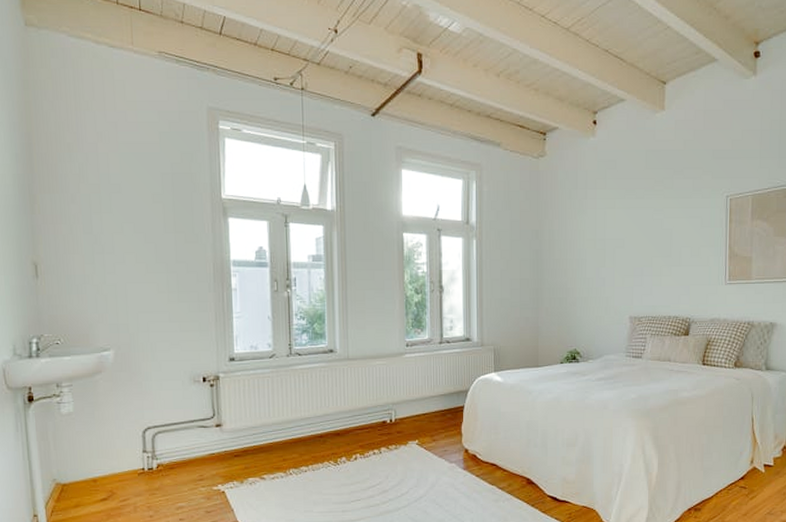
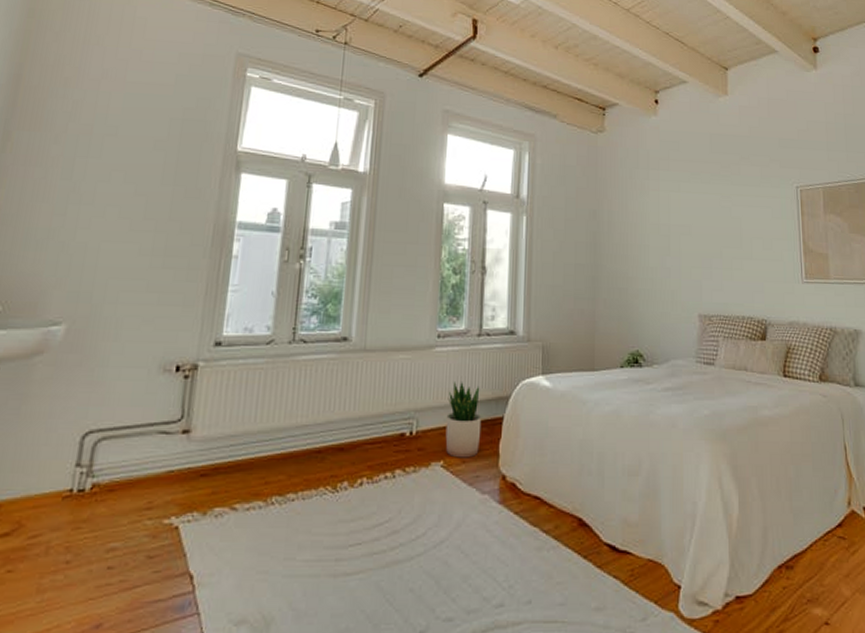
planter: none [418,380,447,438] -> present [445,382,482,458]

